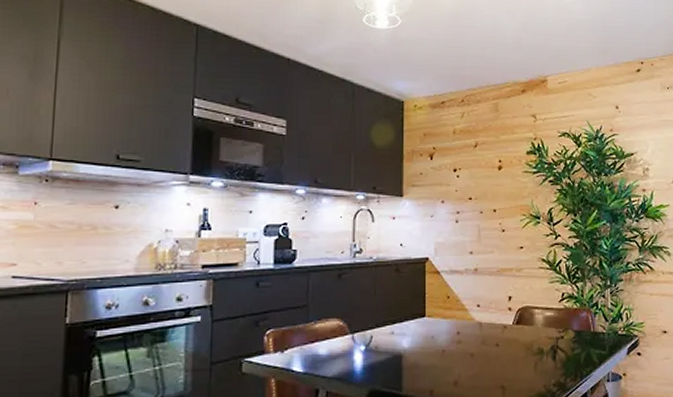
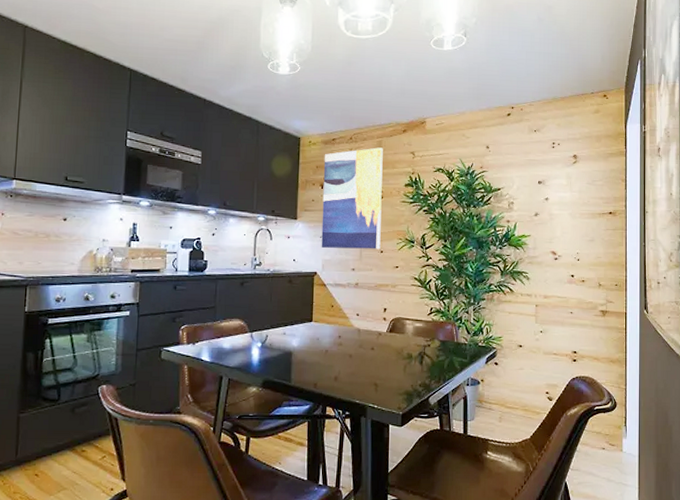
wall art: none [432,110,502,228] -> present [321,147,383,249]

